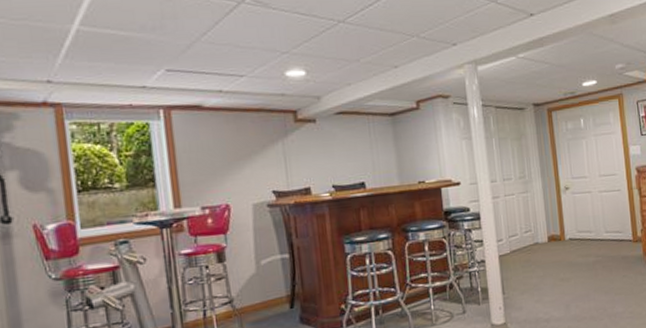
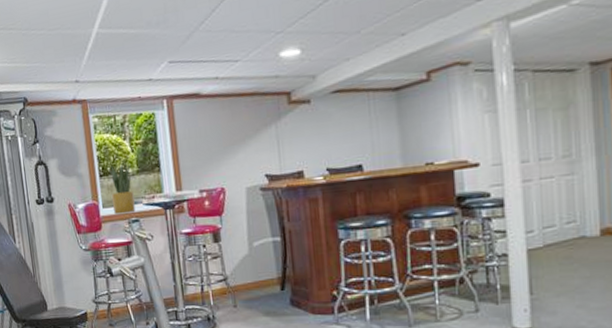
planter: none [88,177,124,236] -> present [108,163,136,214]

